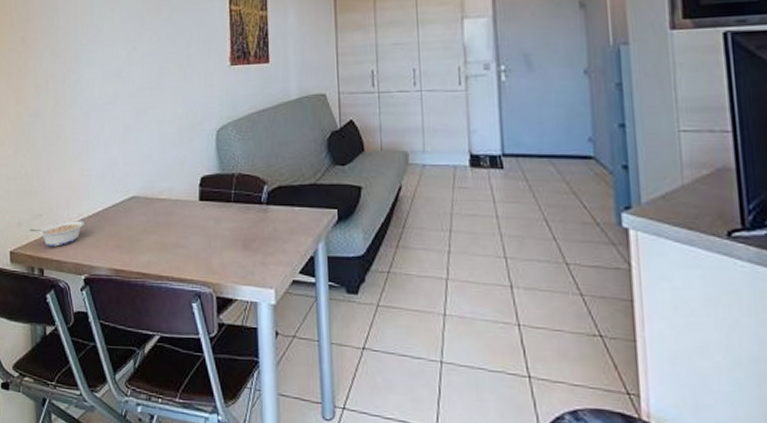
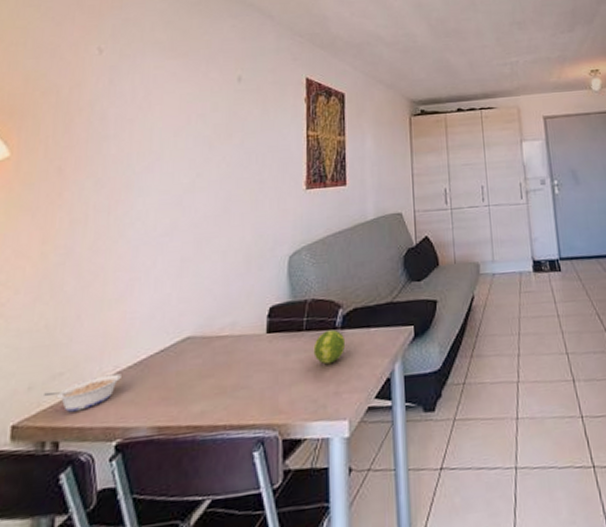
fruit: none [241,204,271,236] -> present [313,329,346,365]

